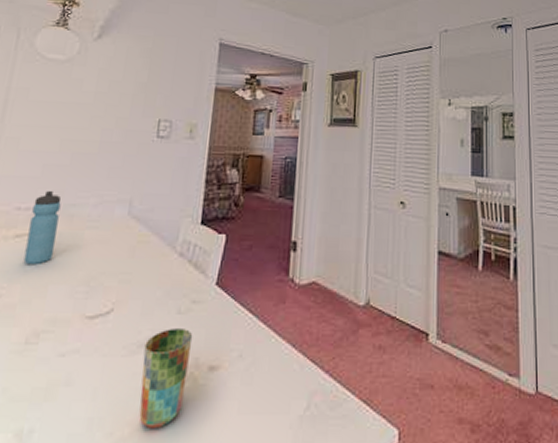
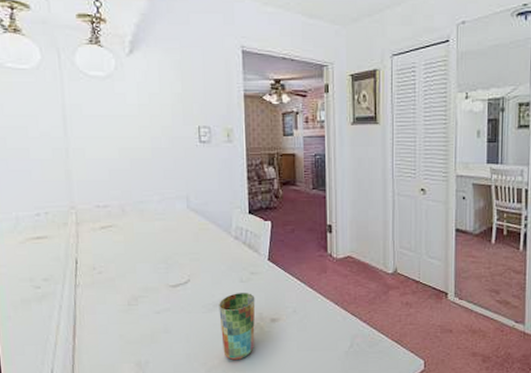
water bottle: present [23,190,62,265] -> none [109,190,135,250]

